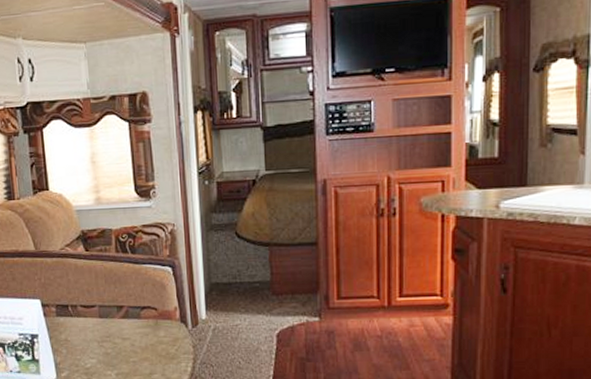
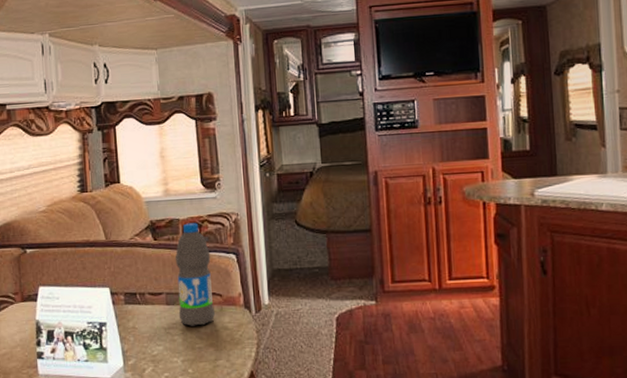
water bottle: none [107,233,150,340] -> present [175,223,215,326]

